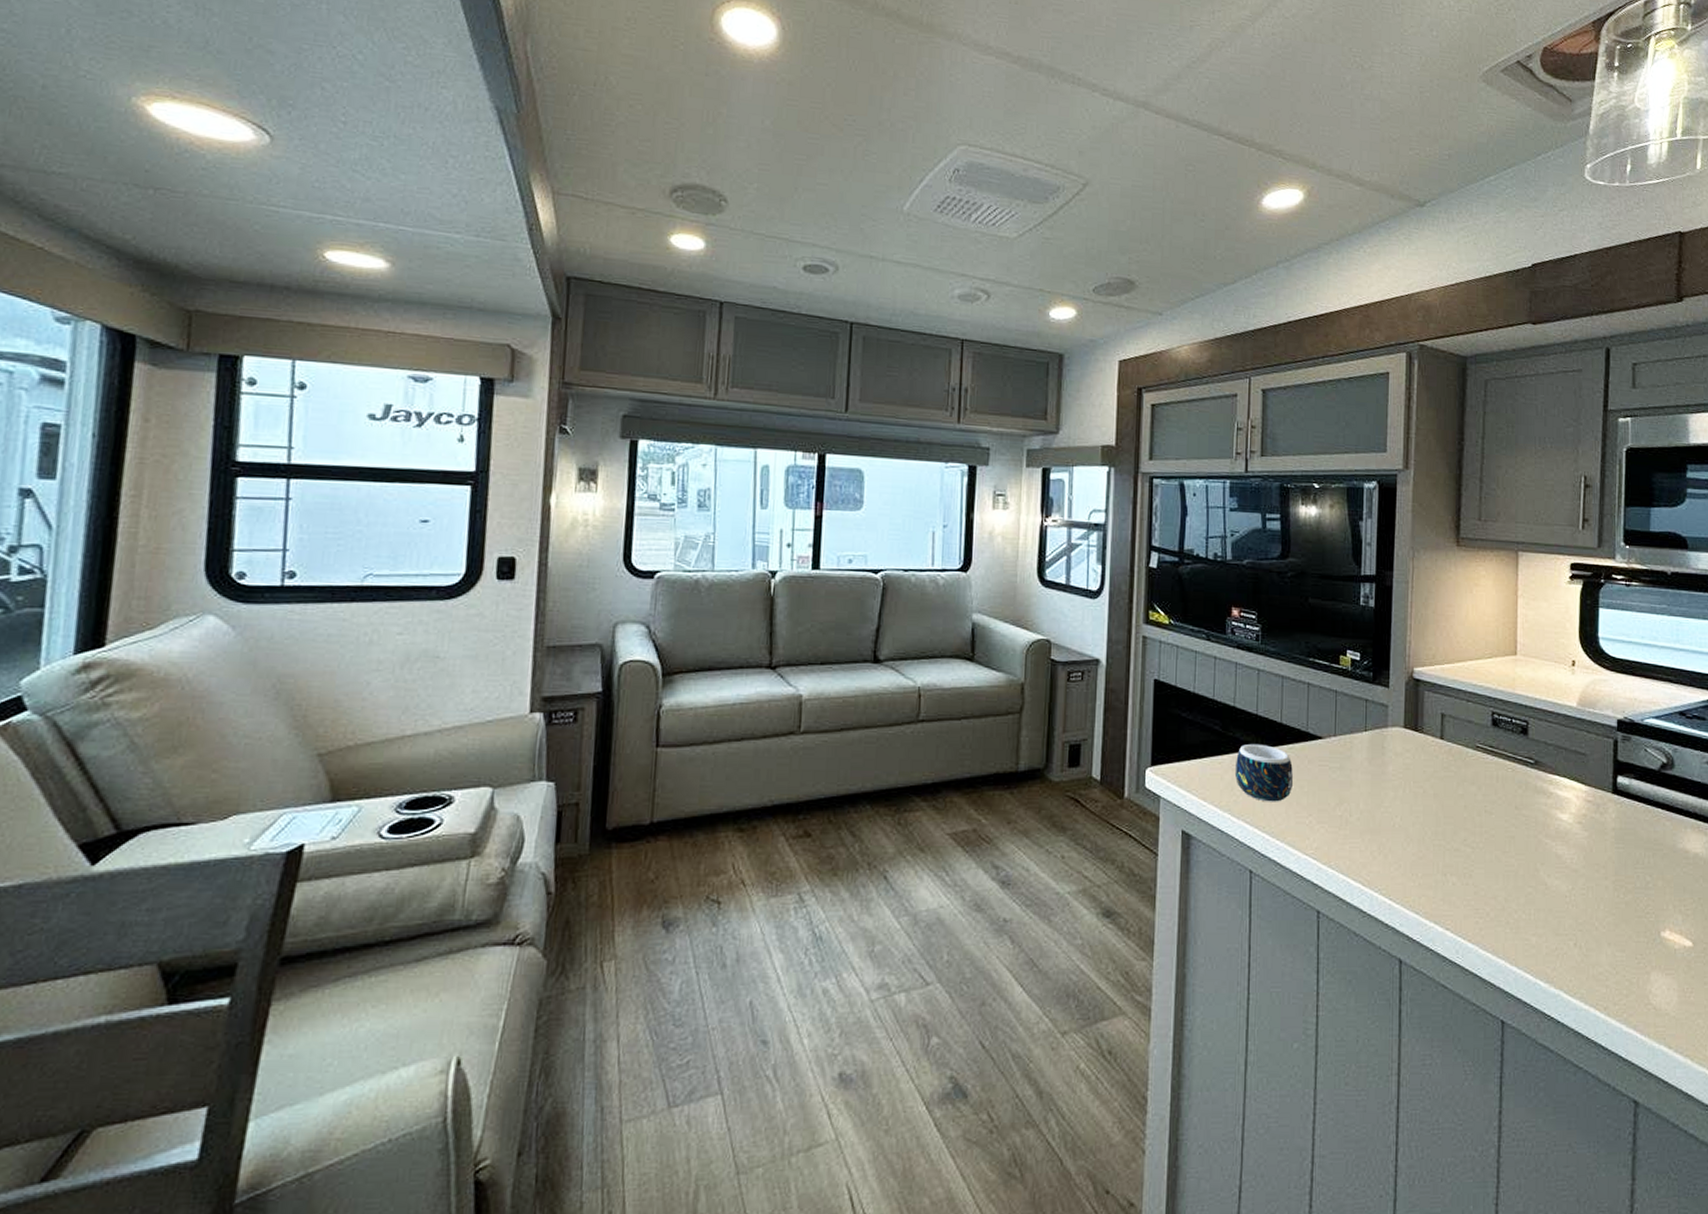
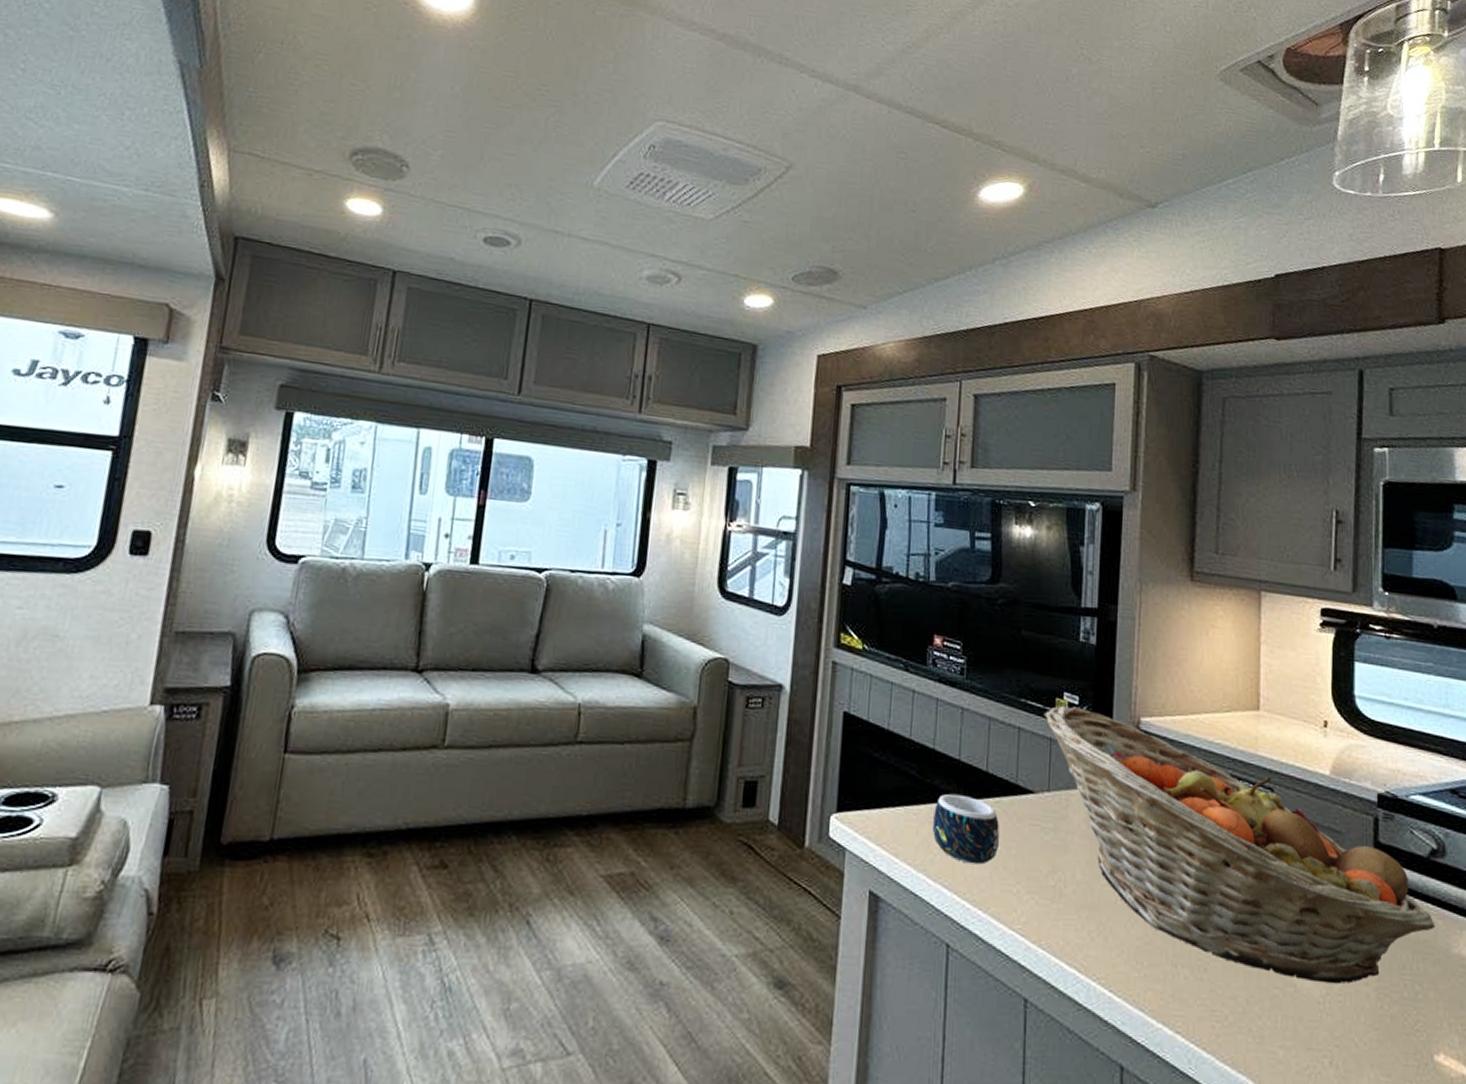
fruit basket: none [1329,662,1664,880] -> present [1043,705,1436,984]

